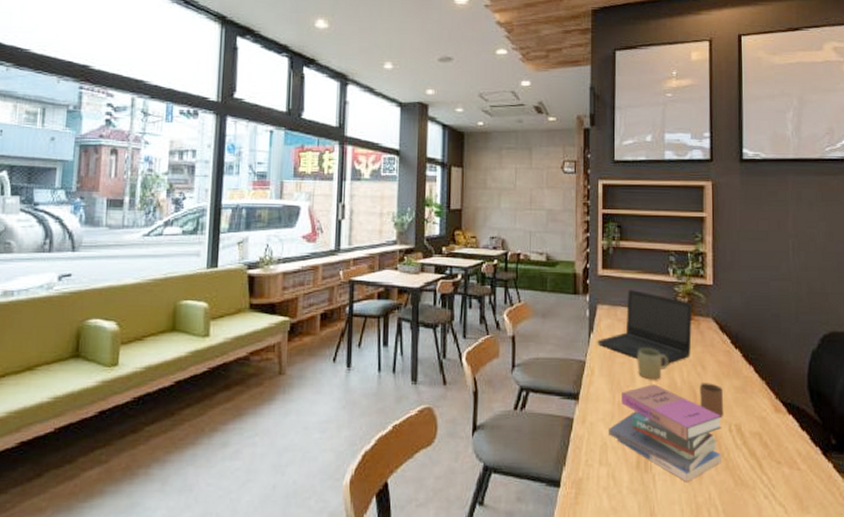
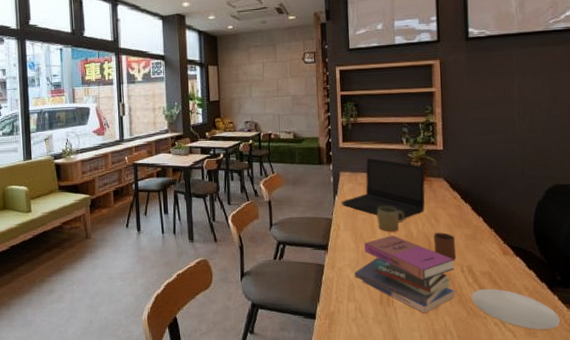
plate: none [739,452,836,504] -> present [471,288,561,330]

